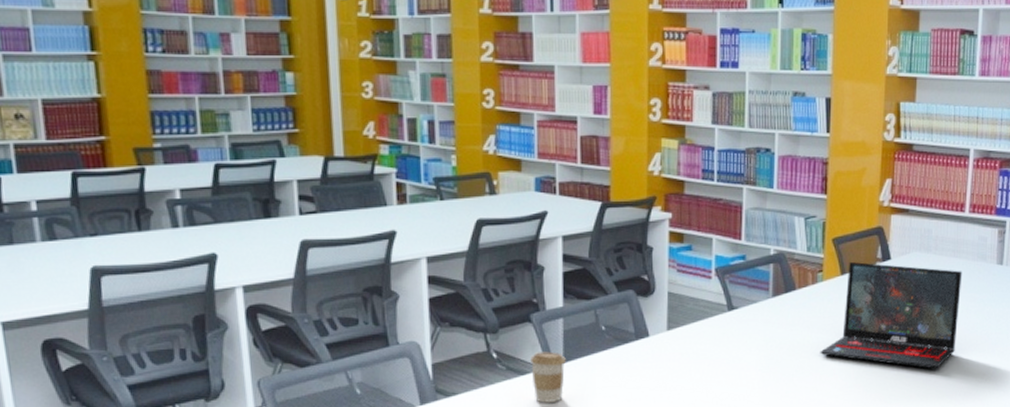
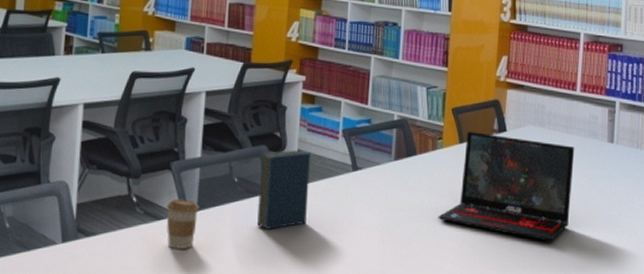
book: none [628,292,682,377] -> present [257,150,310,230]

